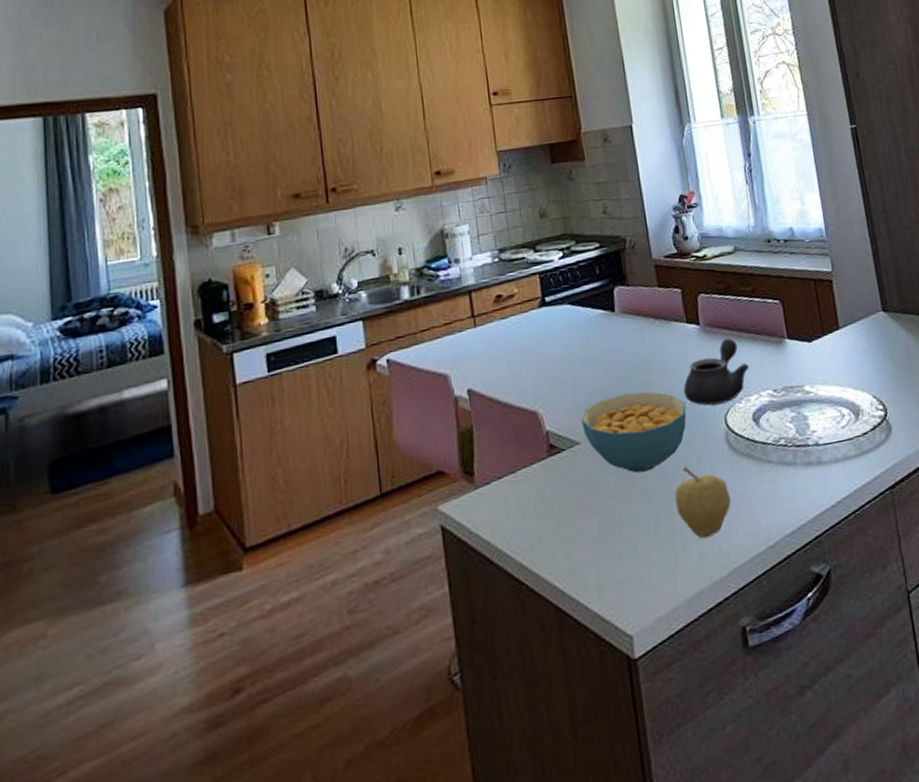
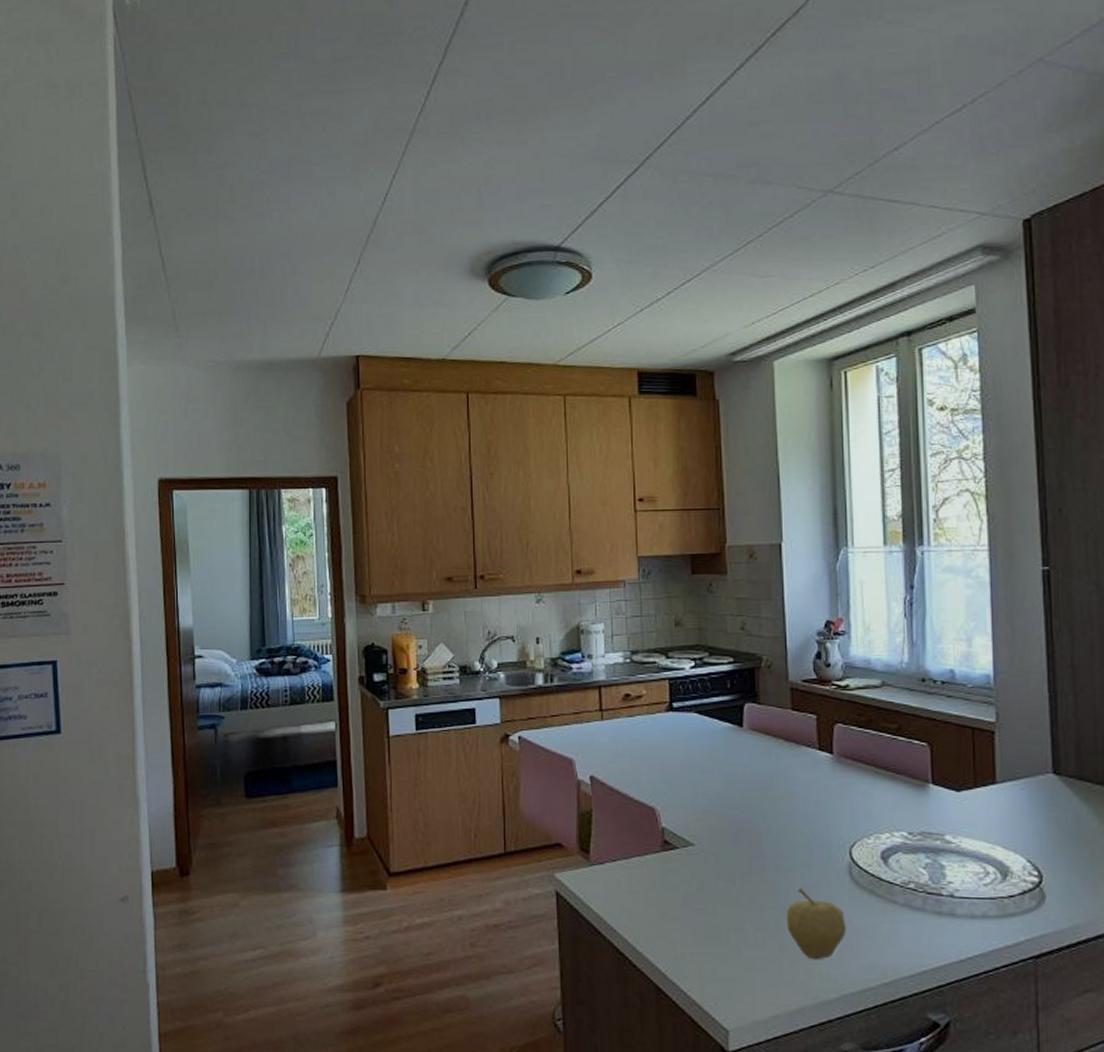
cereal bowl: present [581,391,687,473] -> none [698,807,808,884]
teapot: present [683,338,750,406] -> none [808,772,885,836]

